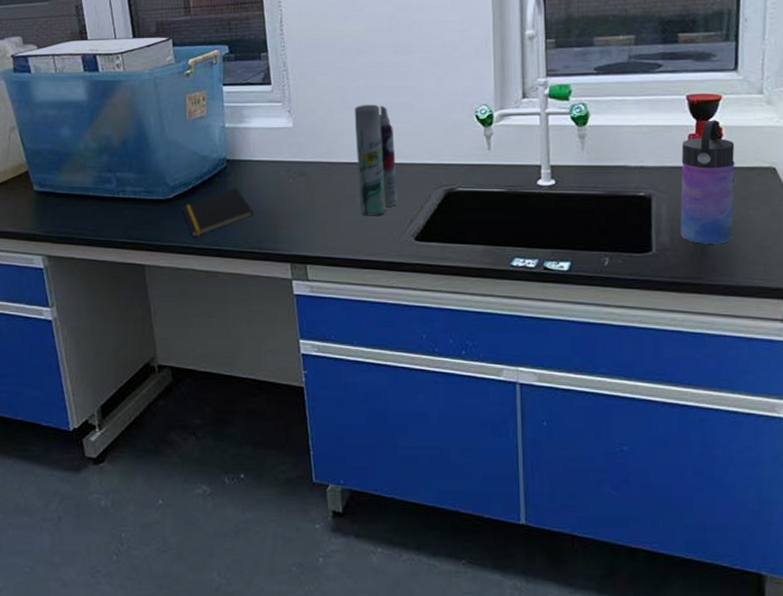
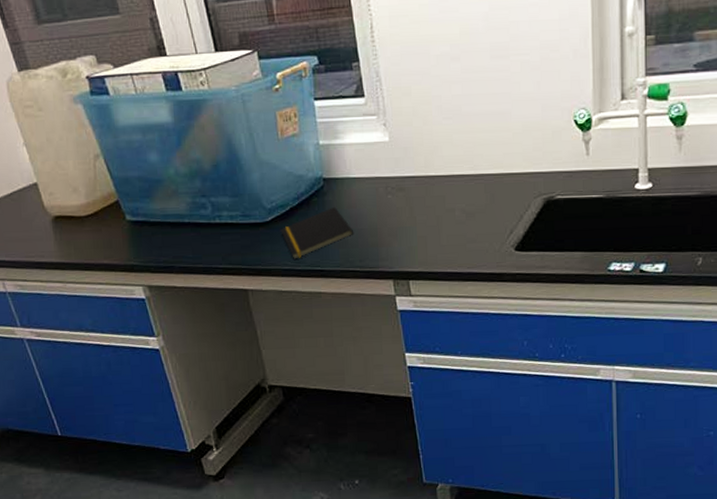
aerosol can: present [354,104,398,216] -> none [451,113,497,229]

